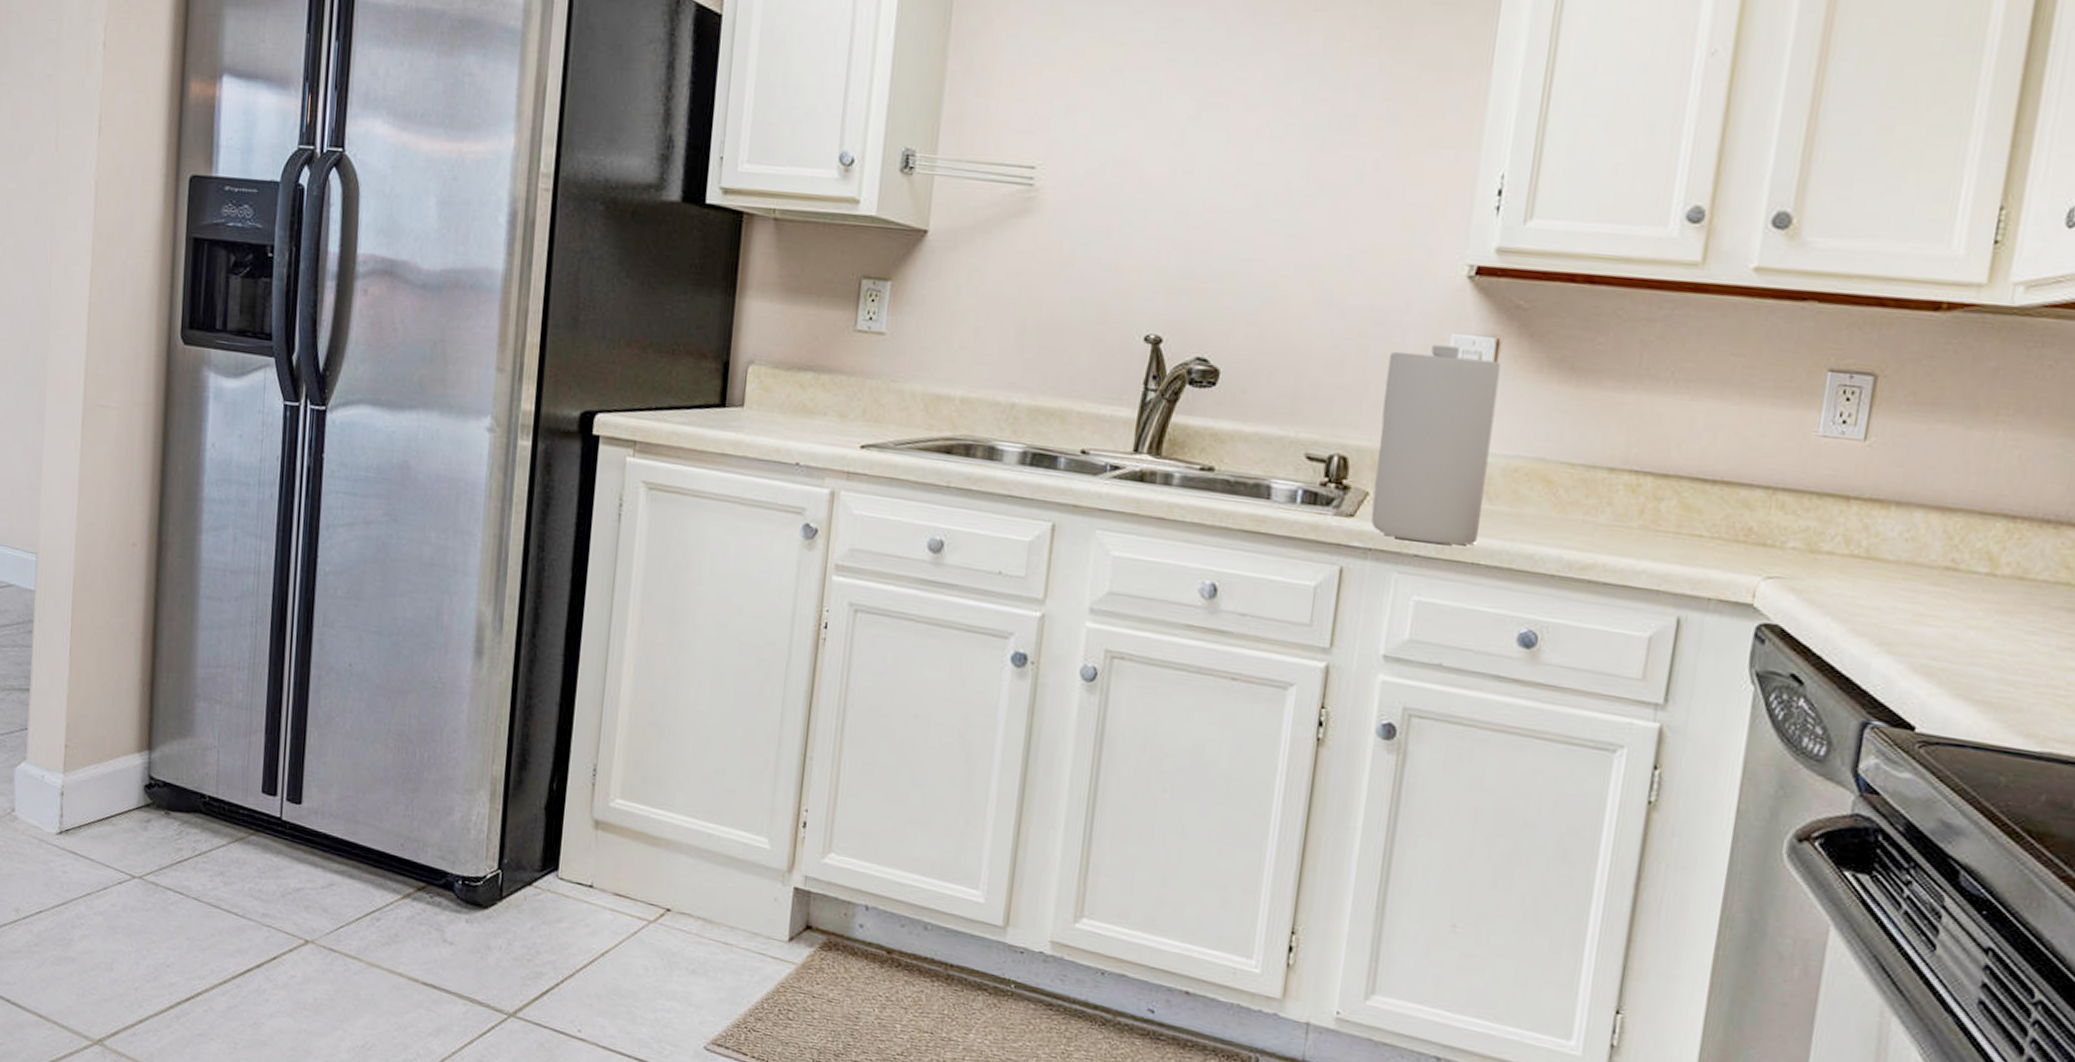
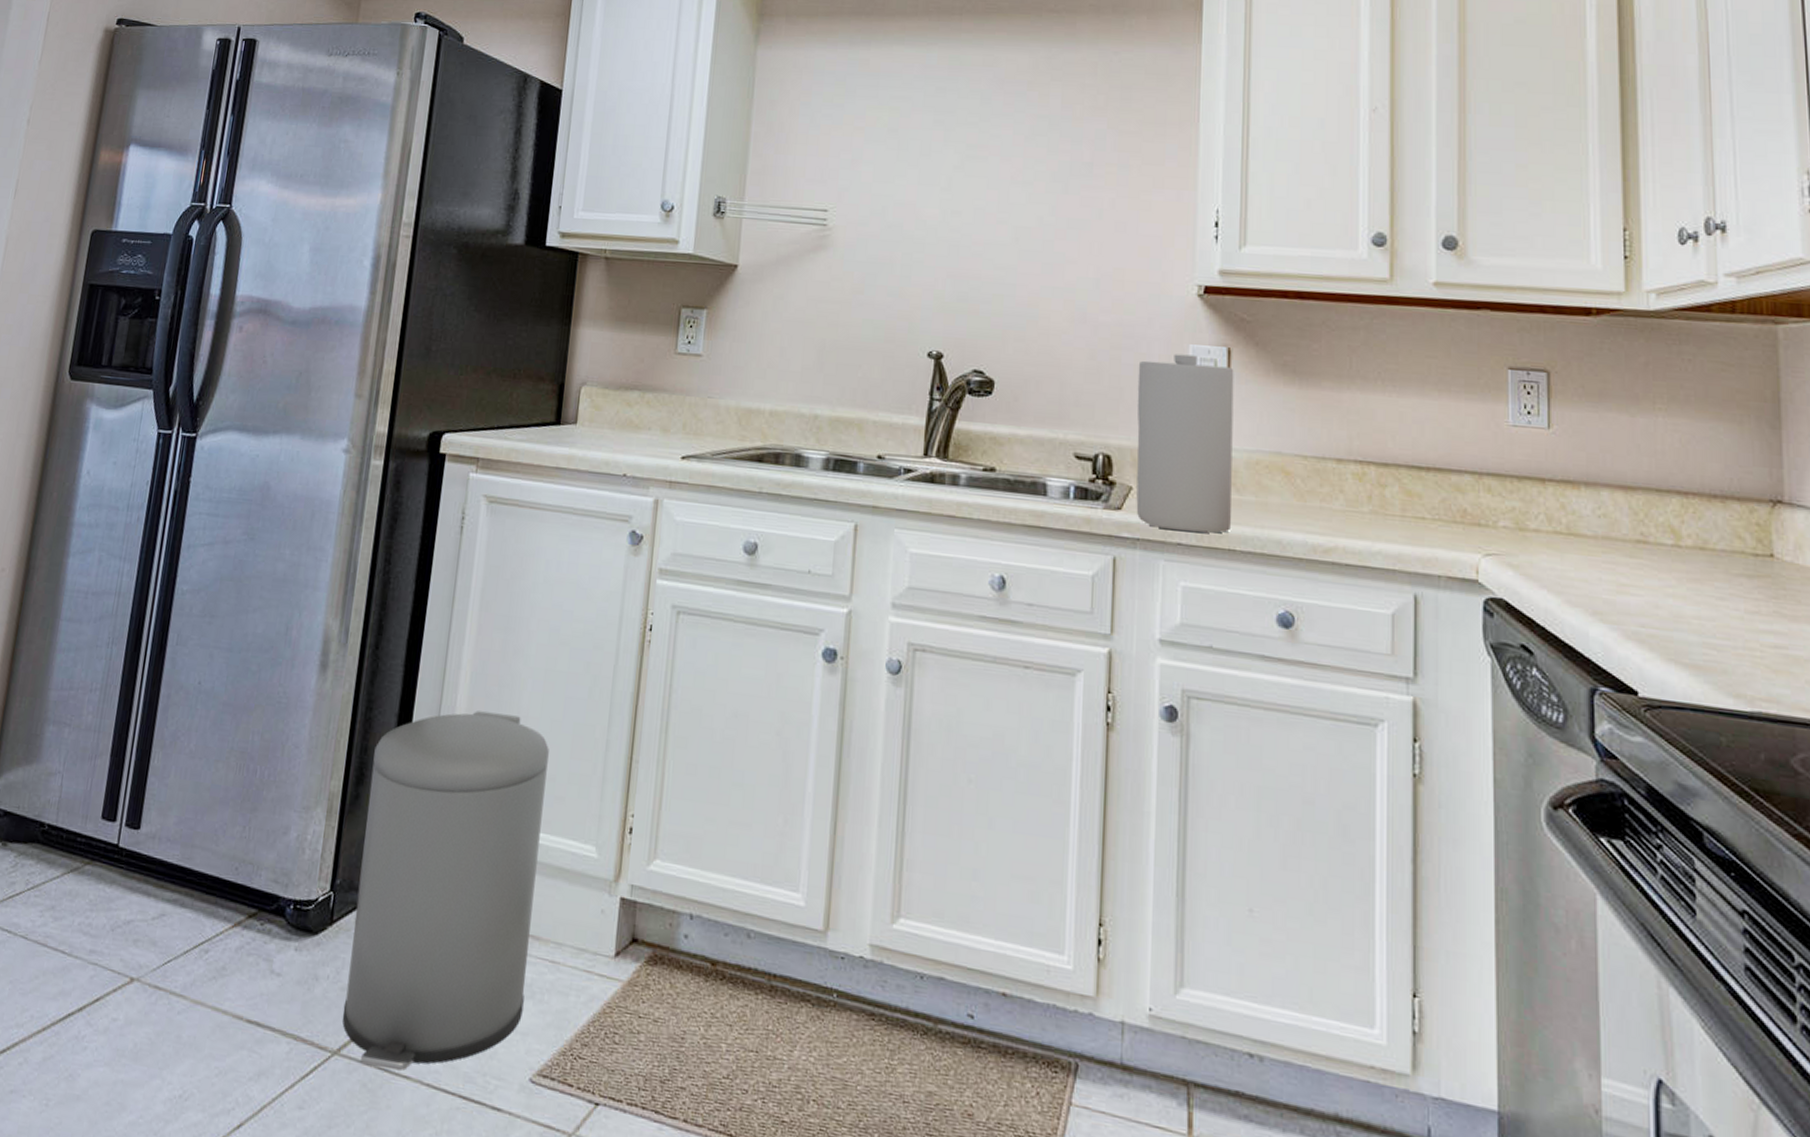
pedal bin: none [517,702,719,1035] -> present [343,711,549,1072]

